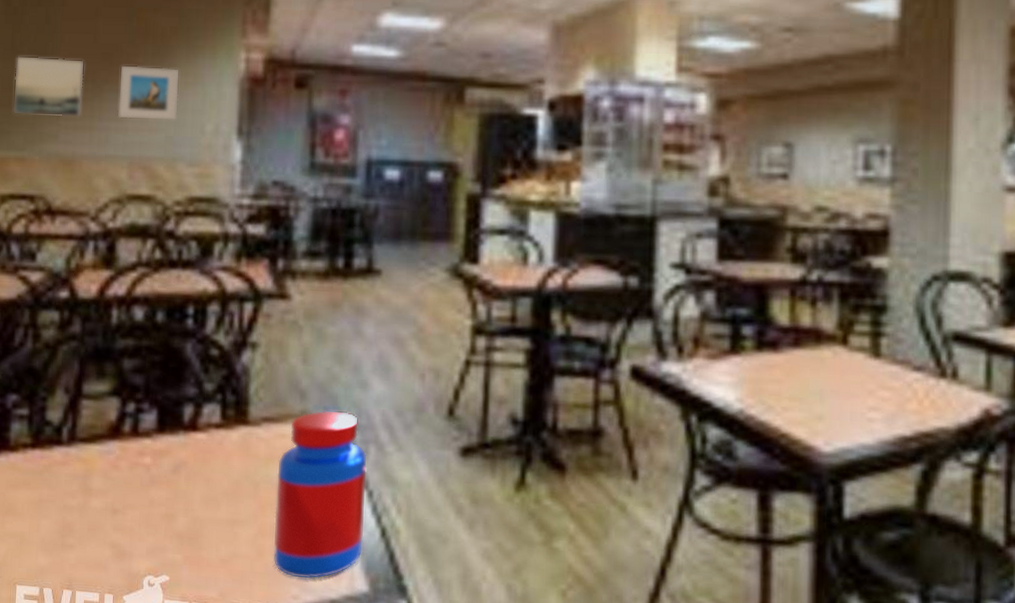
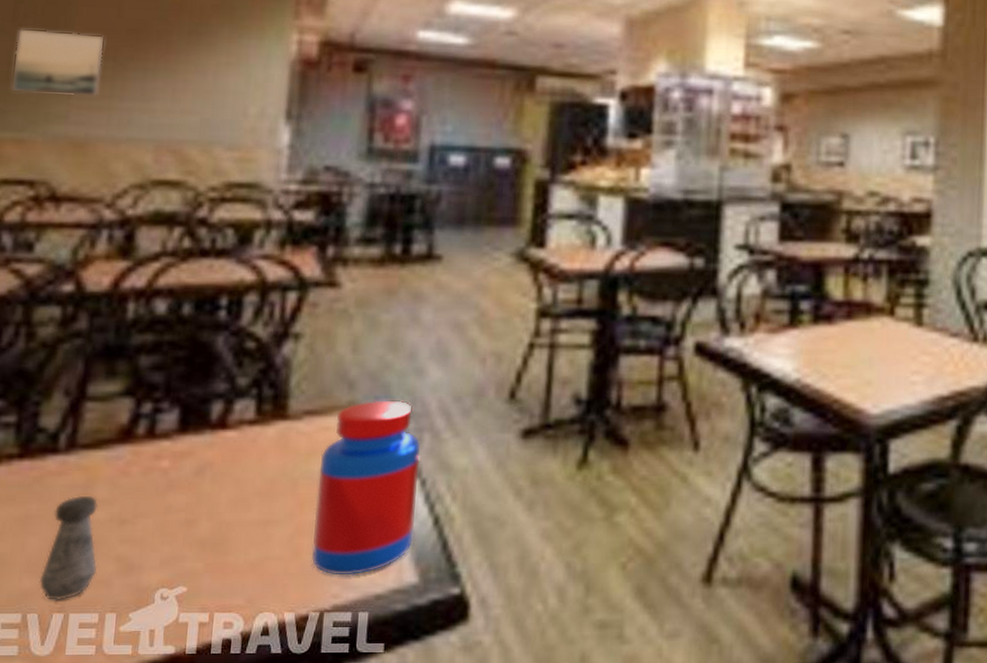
salt shaker: none [51,484,97,579] -> present [38,495,98,600]
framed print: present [118,65,178,120] -> none [144,43,219,102]

